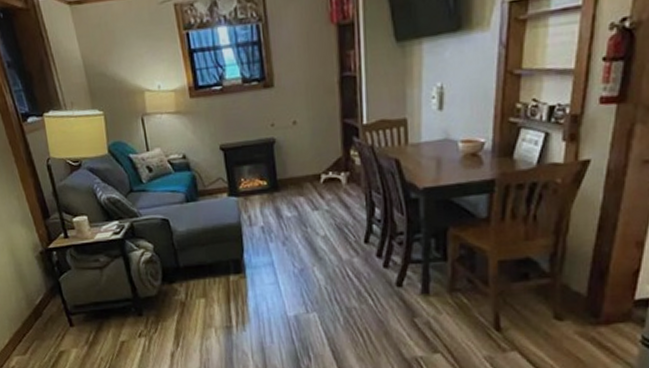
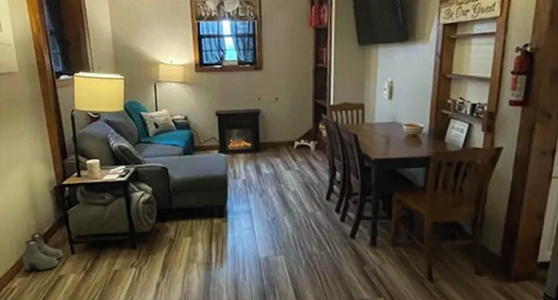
boots: none [15,305,61,349] -> present [21,232,63,271]

